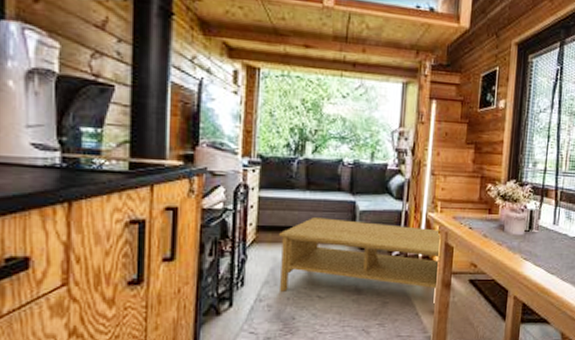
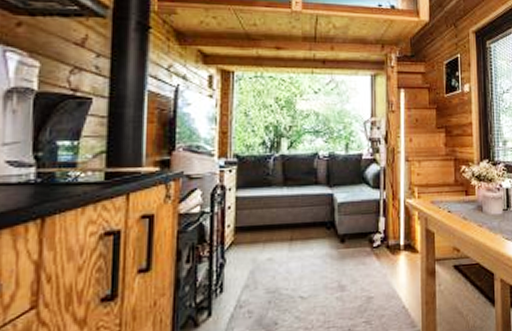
coffee table: present [278,218,441,292] -> none [256,213,423,295]

